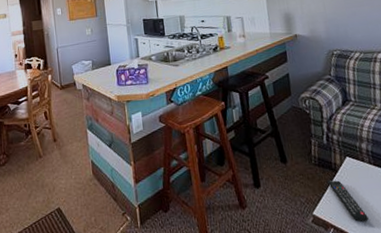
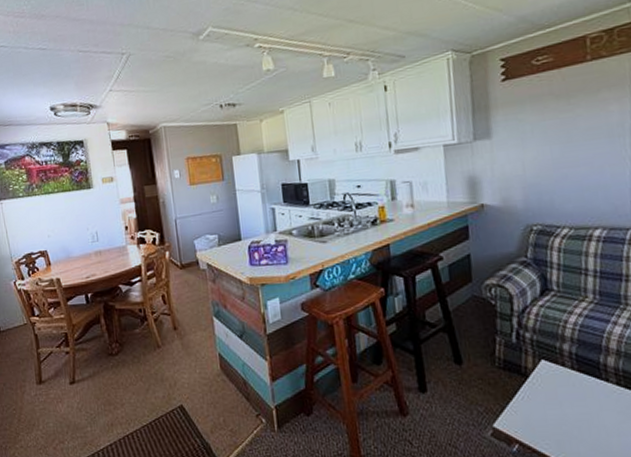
remote control: present [327,180,369,223] -> none [514,386,566,440]

